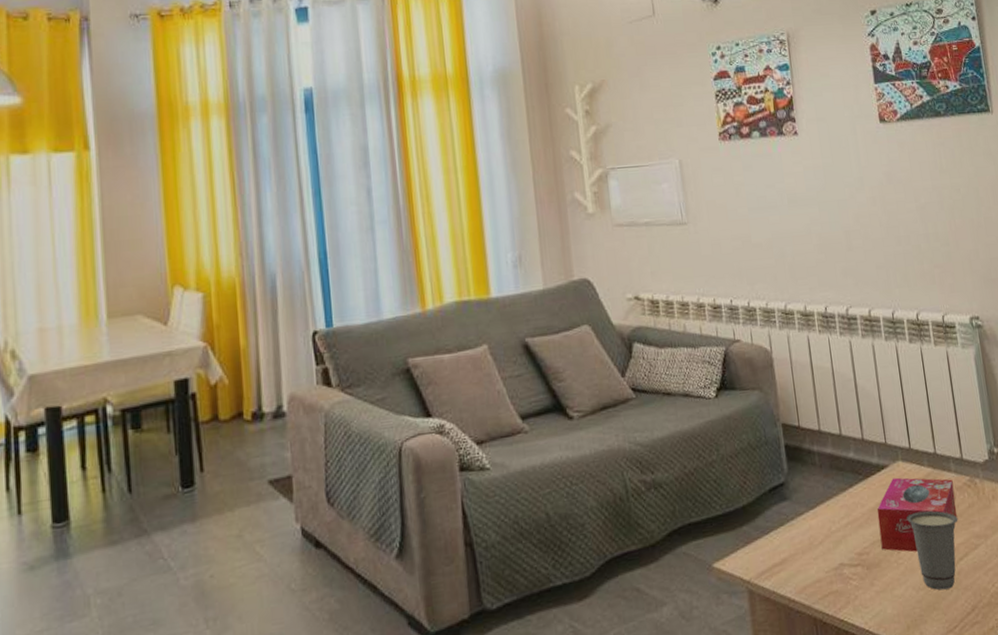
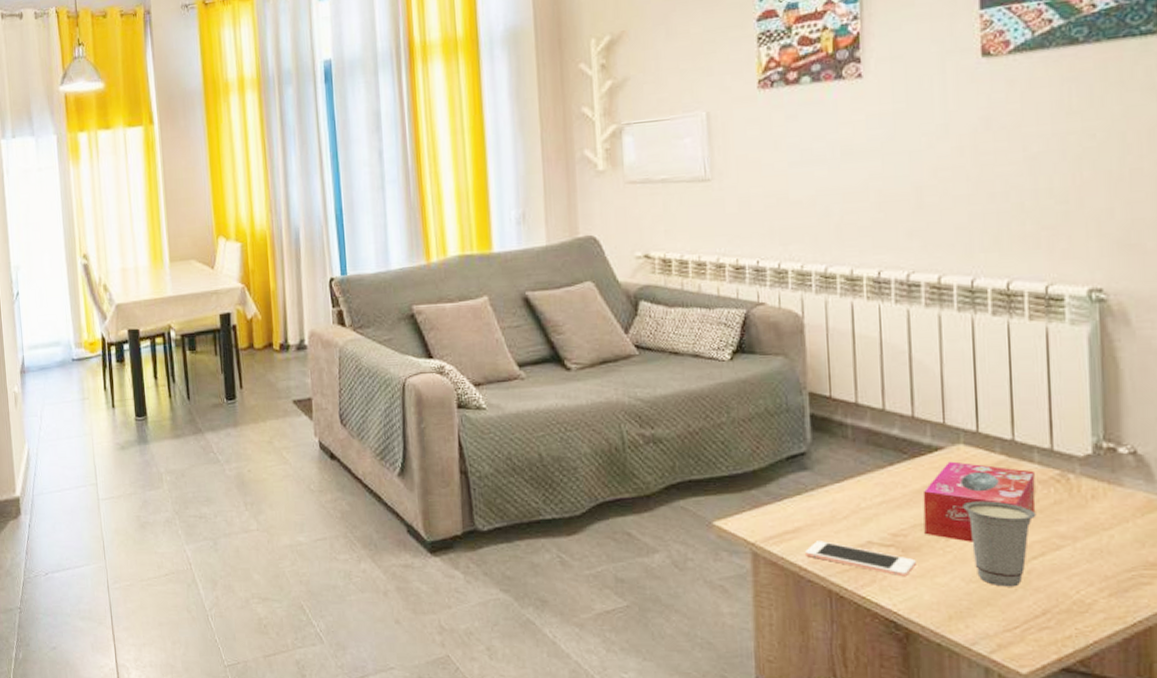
cell phone: none [792,569,879,594] -> present [805,541,916,577]

